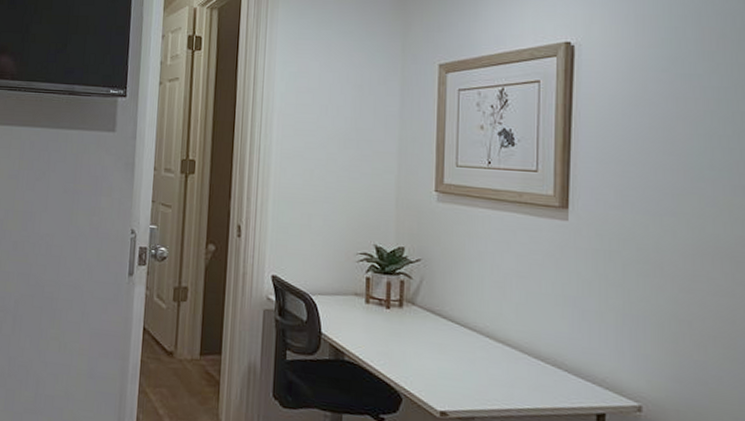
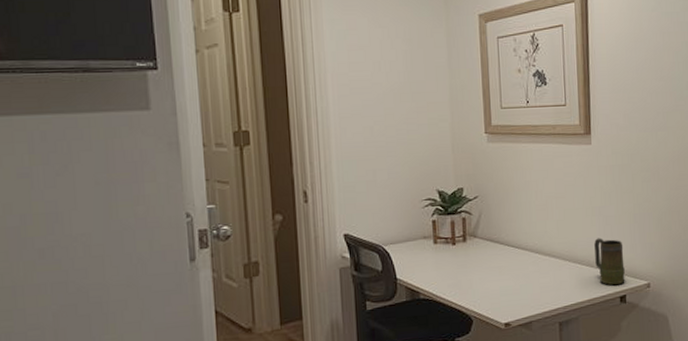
mug: none [564,334,605,399] -> present [594,238,625,286]

